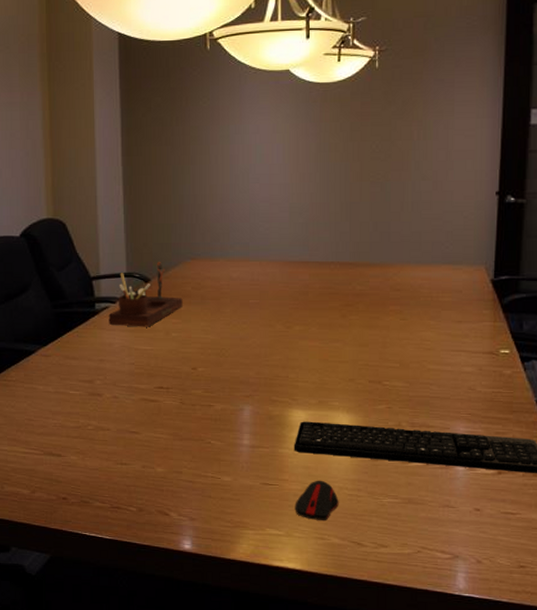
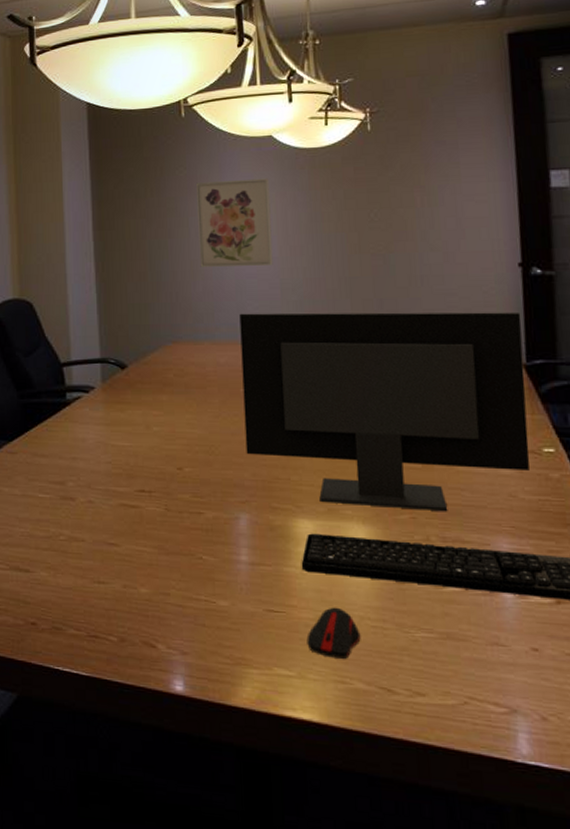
desk organizer: present [108,262,183,327] -> none [81,346,164,420]
wall art: none [218,110,284,191] -> present [196,178,273,267]
computer monitor: none [252,233,494,403] -> present [239,312,530,512]

